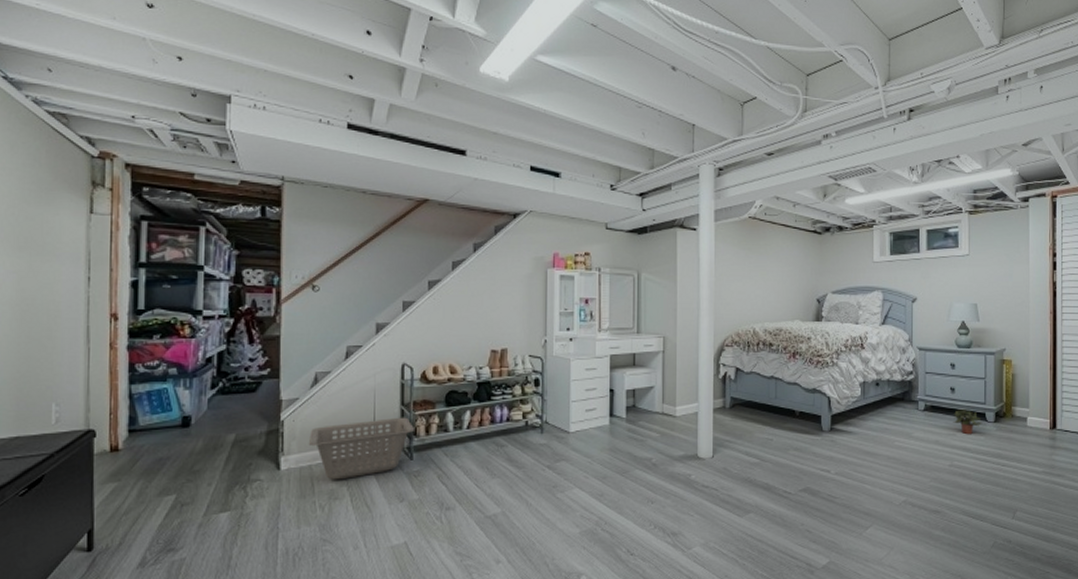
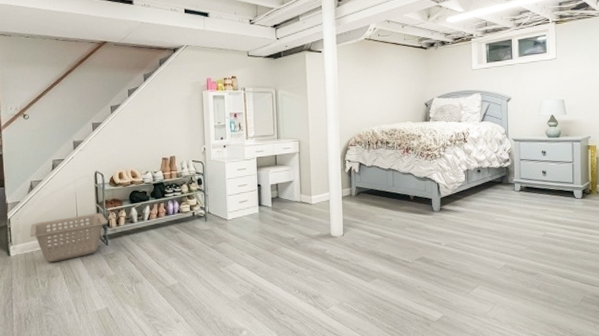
potted plant: present [953,410,983,435] -> none [545,189,572,210]

